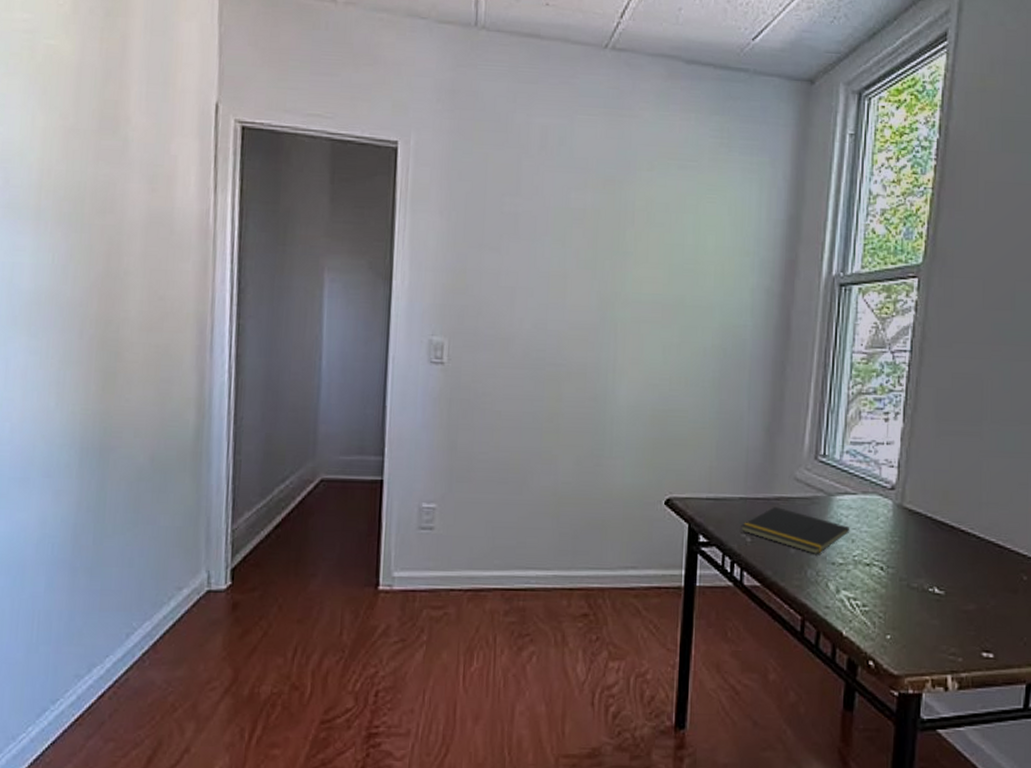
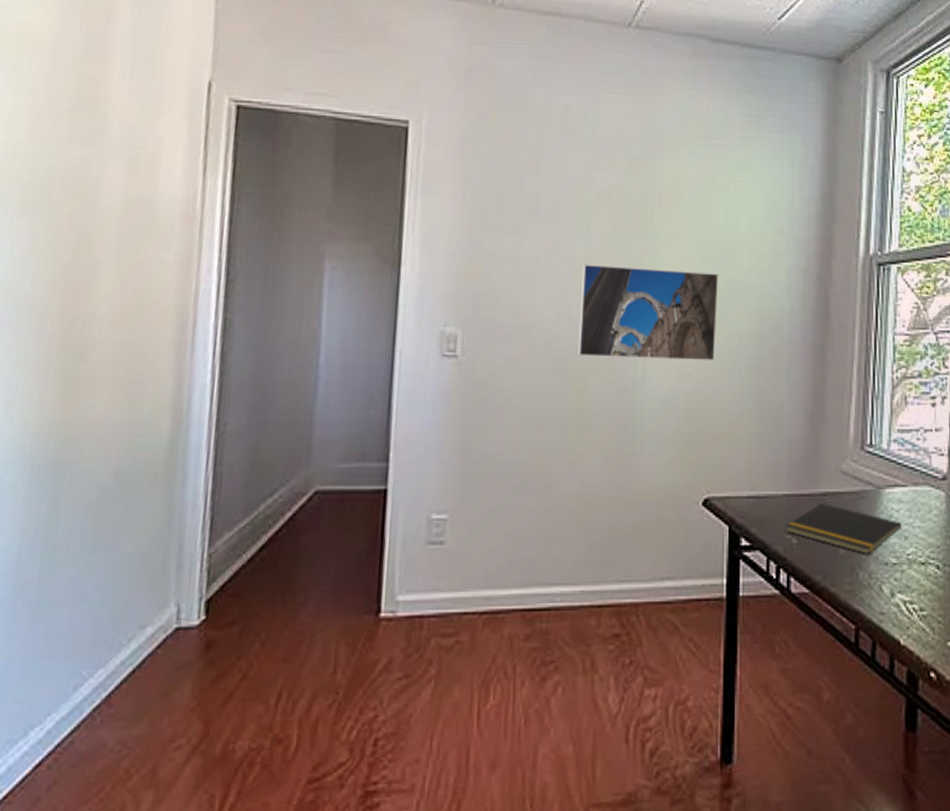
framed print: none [553,280,687,374] -> present [578,264,719,362]

